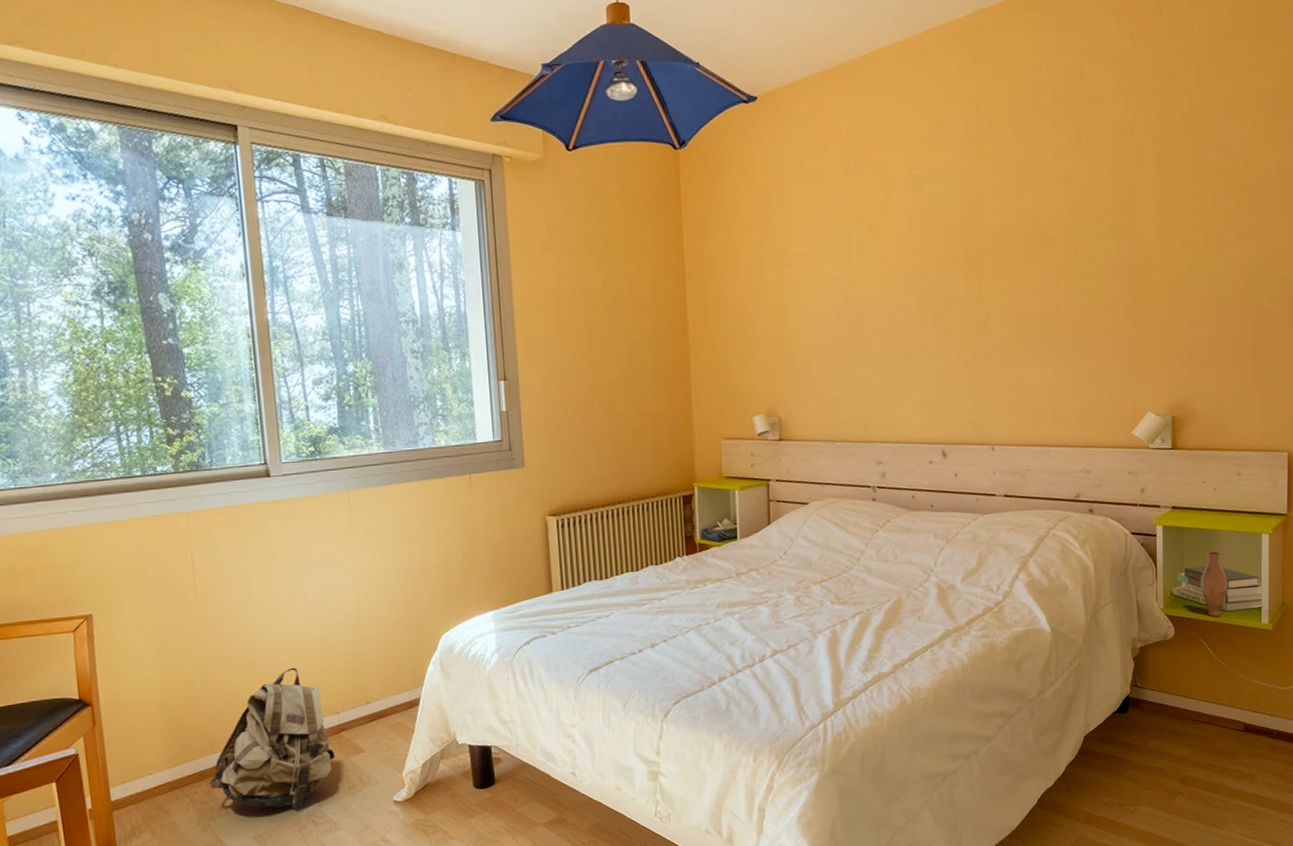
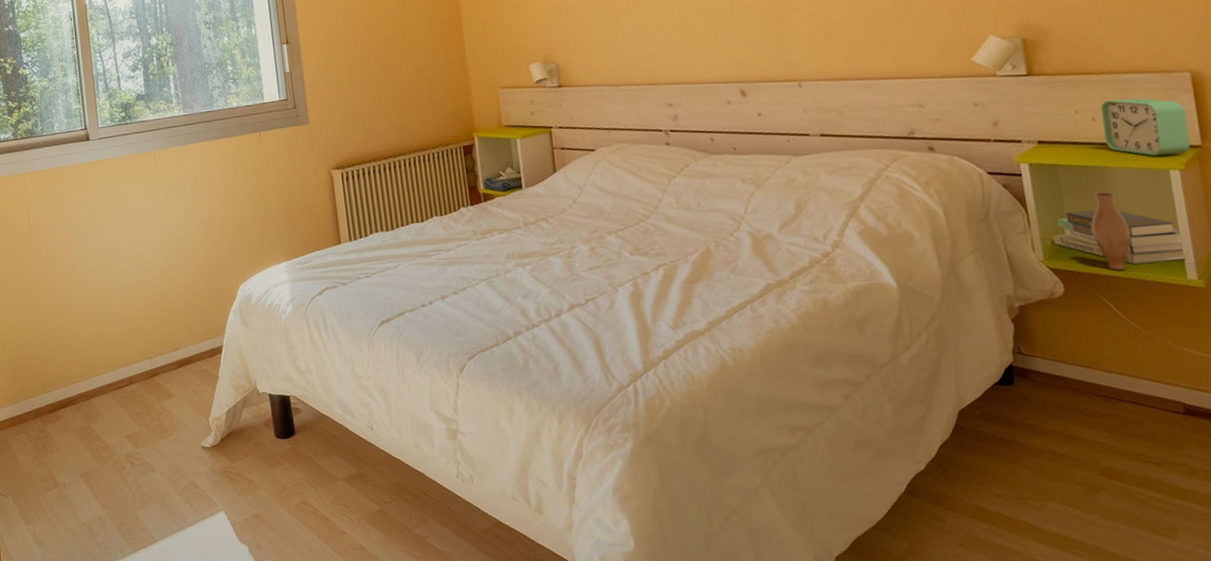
backpack: present [209,667,335,809] -> none [43,314,149,450]
alarm clock: none [1220,472,1280,522] -> present [1100,98,1190,157]

